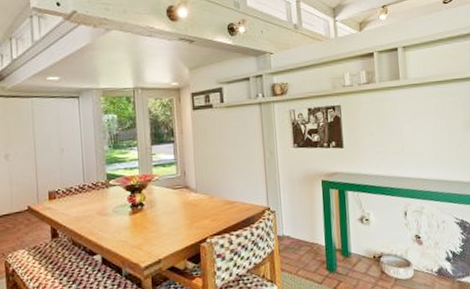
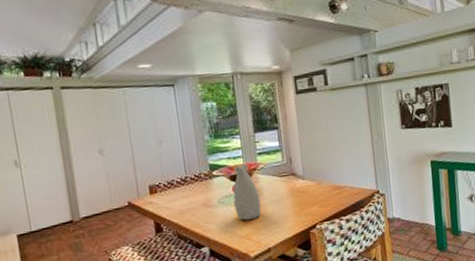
vase: none [127,175,154,231] -> present [233,164,262,221]

